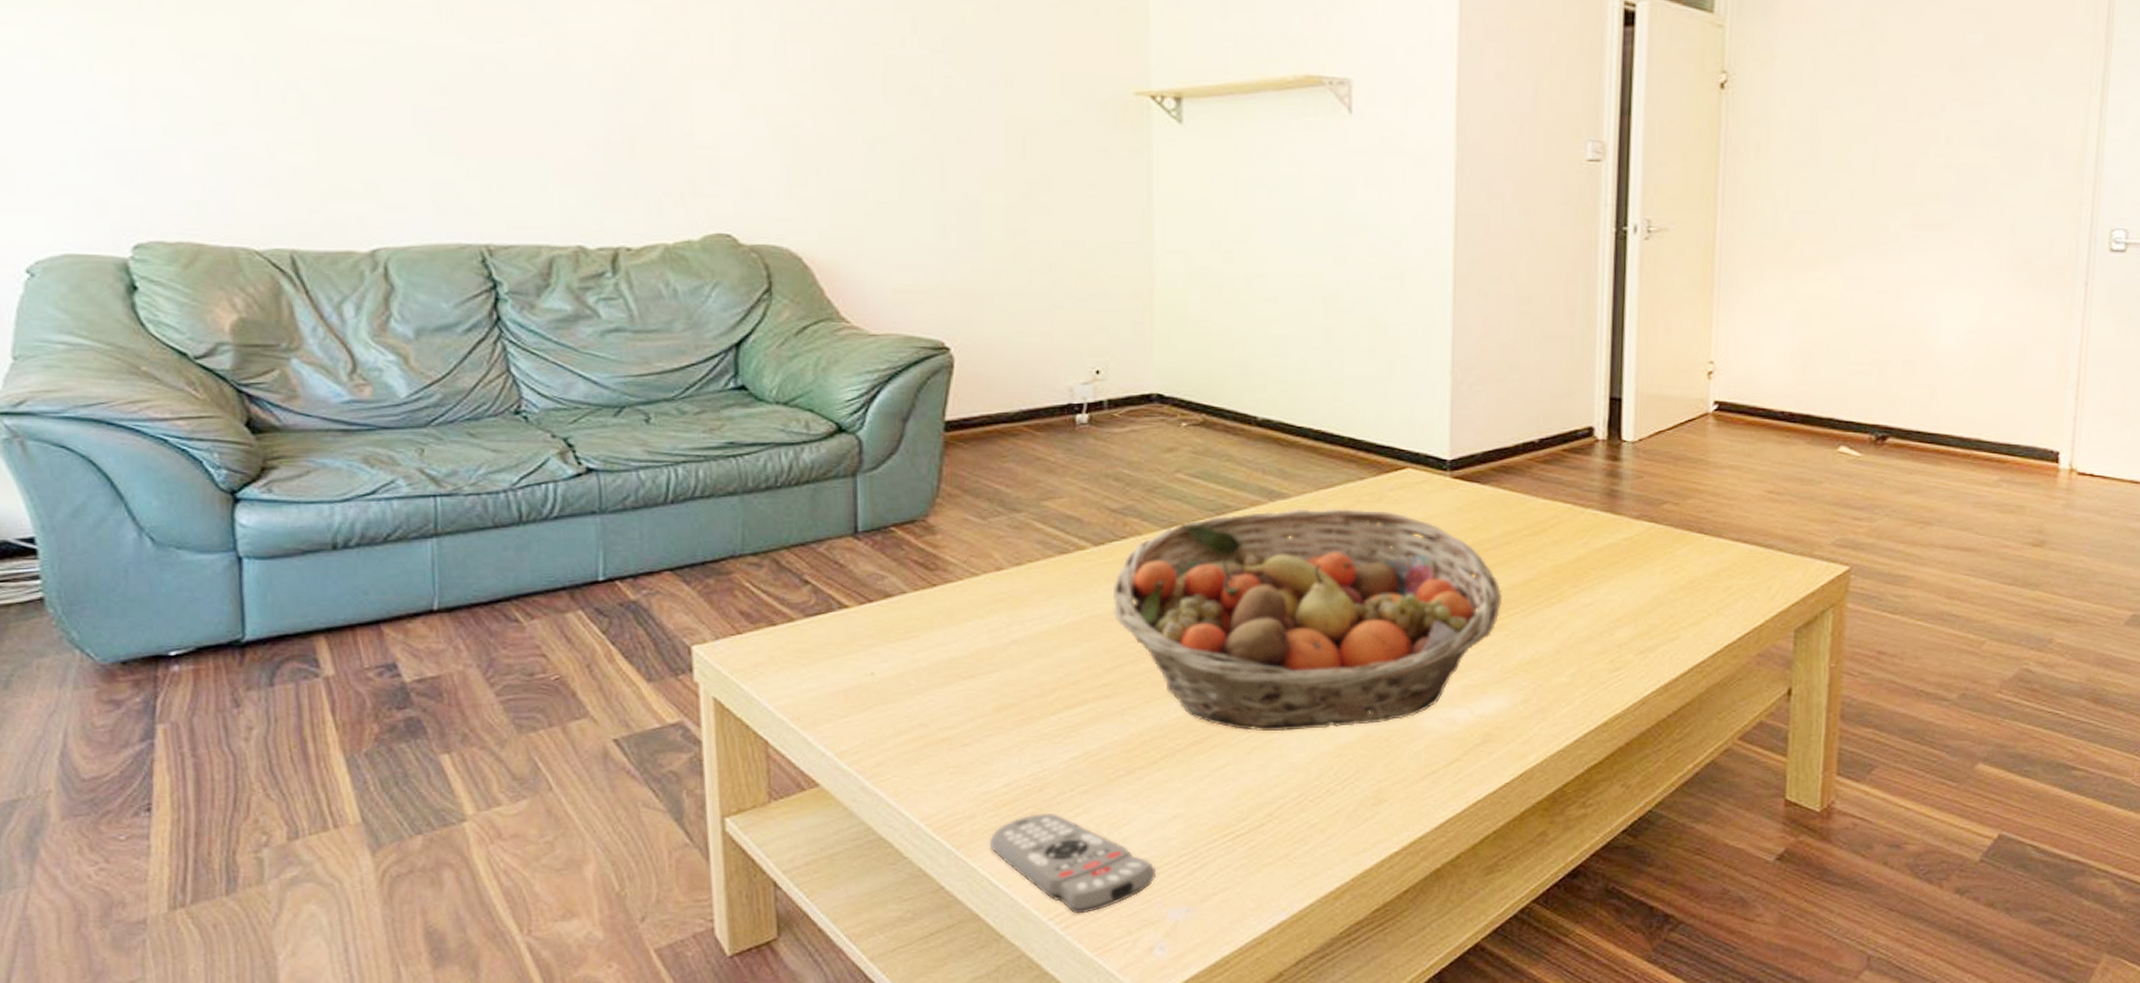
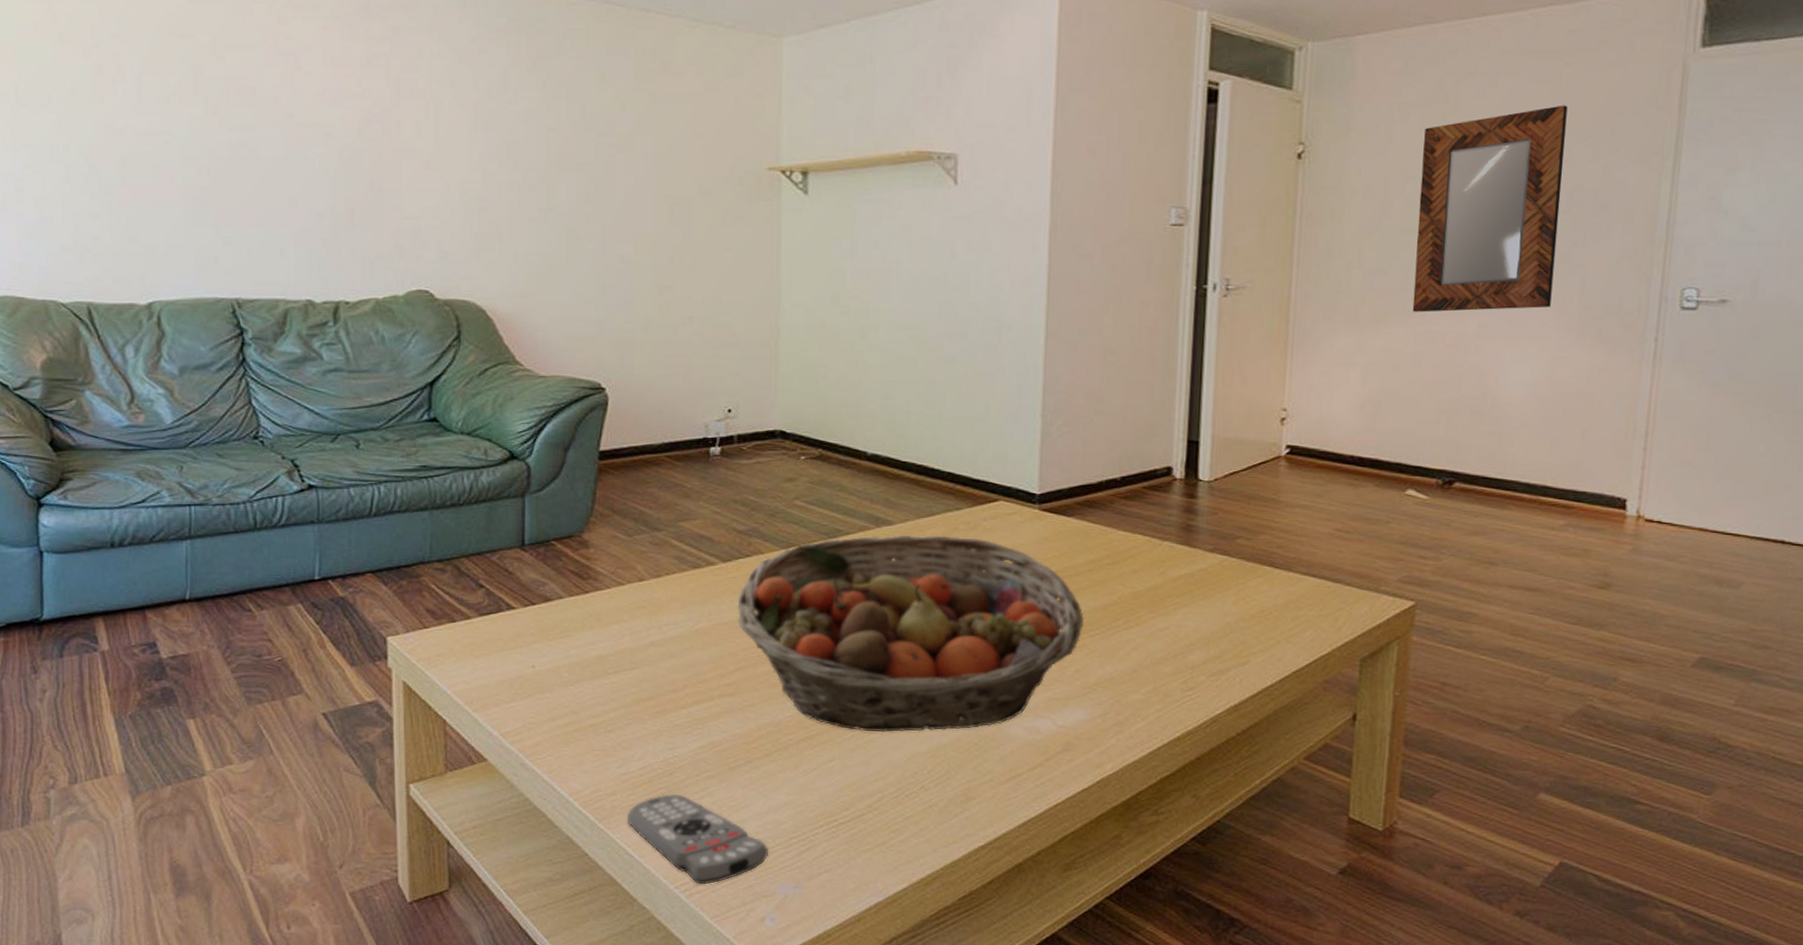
home mirror: none [1842,34,1996,256] -> present [1412,105,1568,312]

